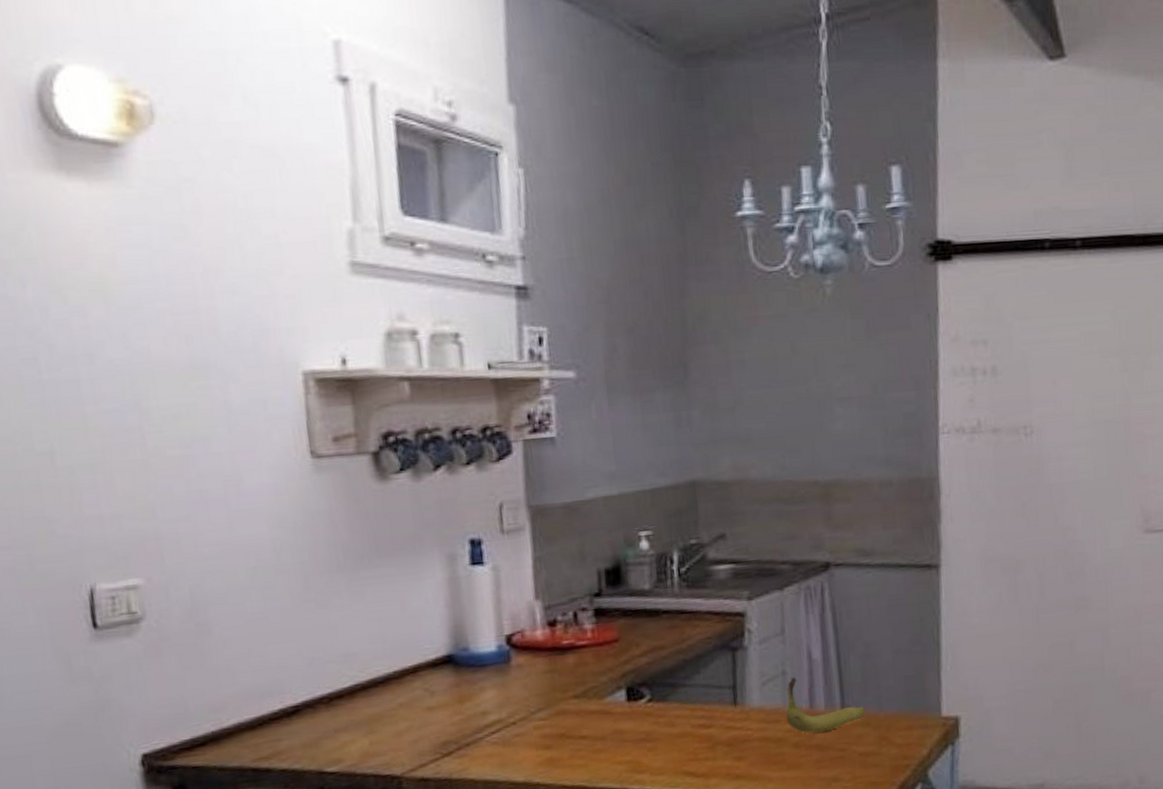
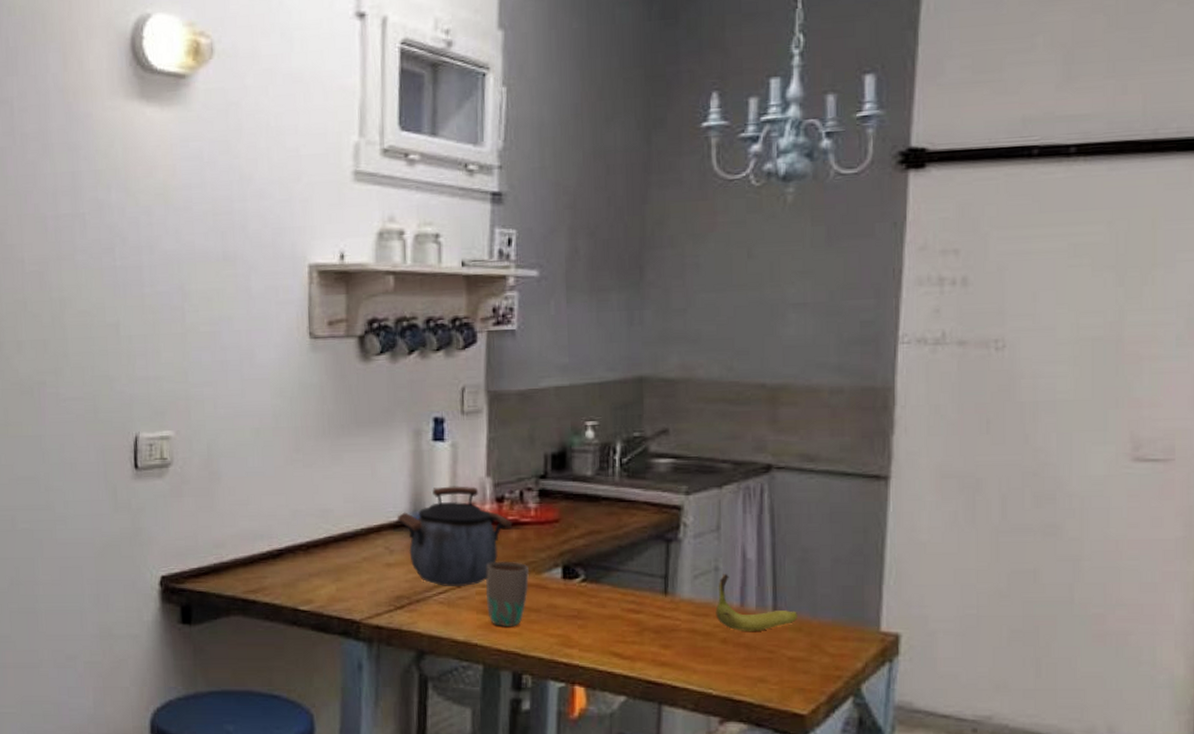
kettle: none [435,612,569,725] -> present [397,486,513,587]
mug: none [542,688,591,761] -> present [486,561,530,628]

